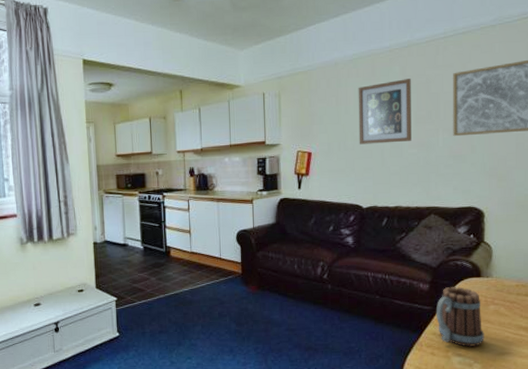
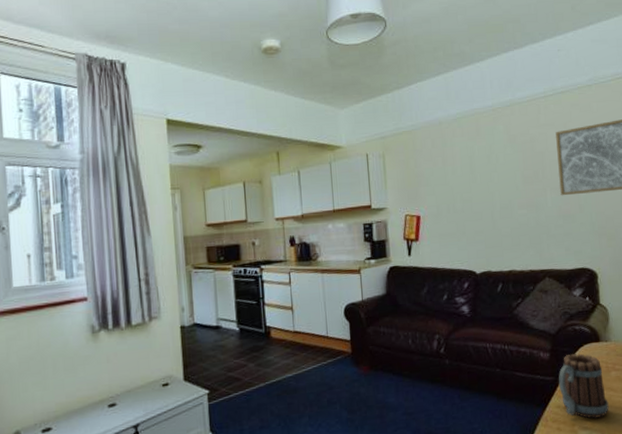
wall art: present [358,79,411,145] -> none [464,138,520,206]

